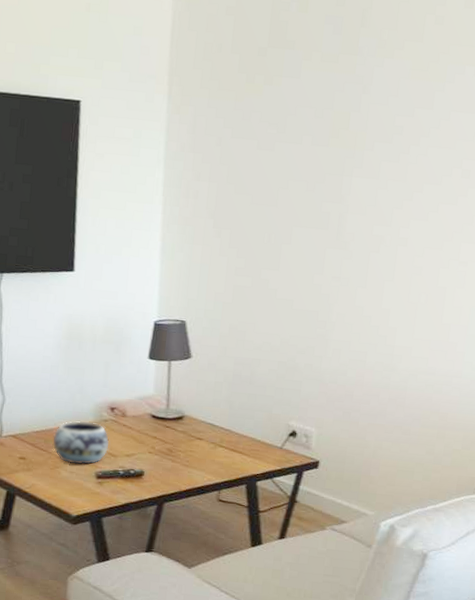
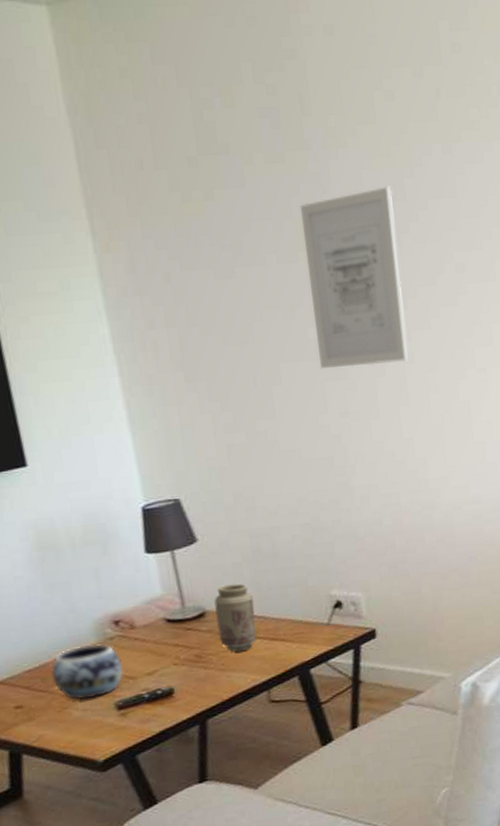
vase: none [190,397,226,455] -> present [214,583,257,652]
wall art: none [326,95,423,244] -> present [299,186,408,368]

